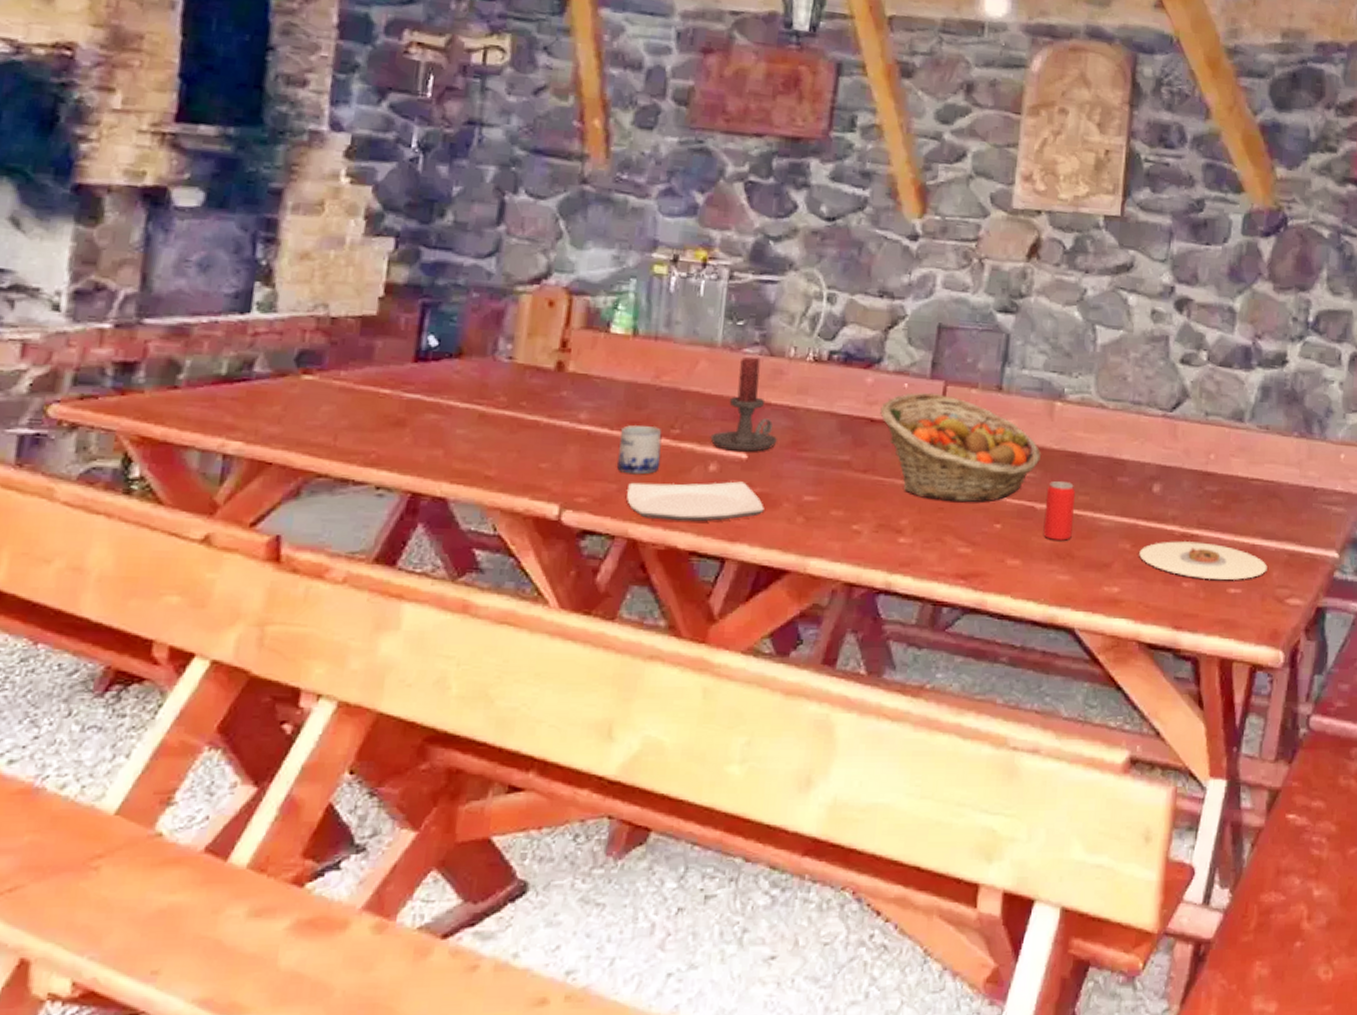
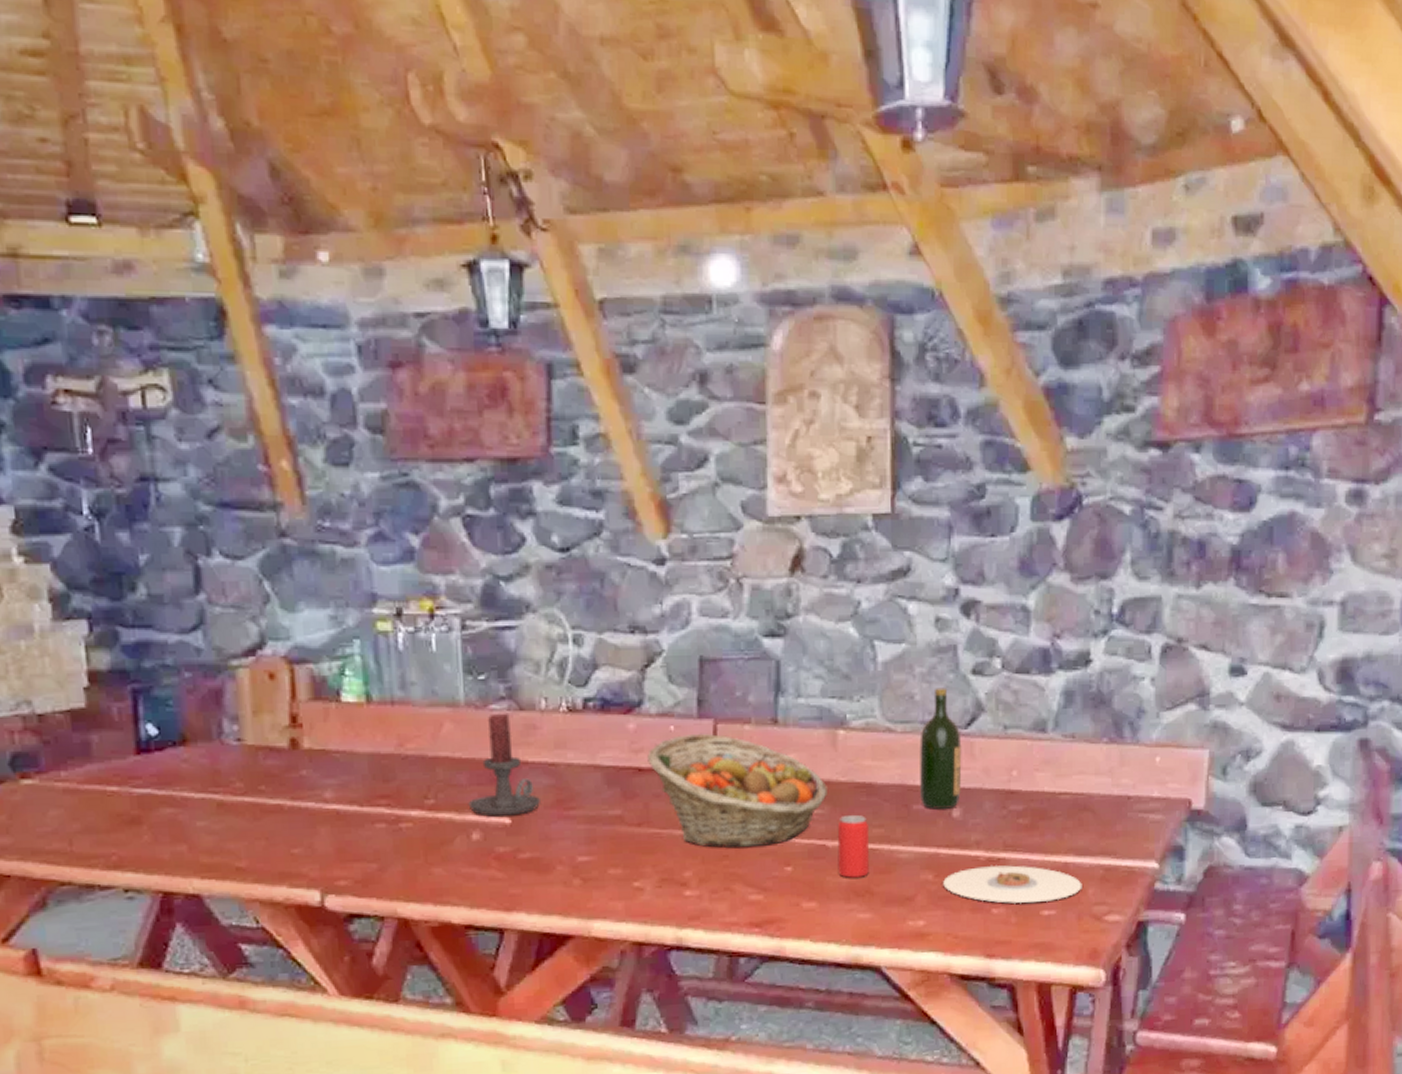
mug: present [617,425,662,475] -> none [372,799,420,852]
plate: present [626,481,764,522] -> none [388,848,537,896]
wine bottle: none [1125,372,1167,484] -> present [919,688,962,809]

